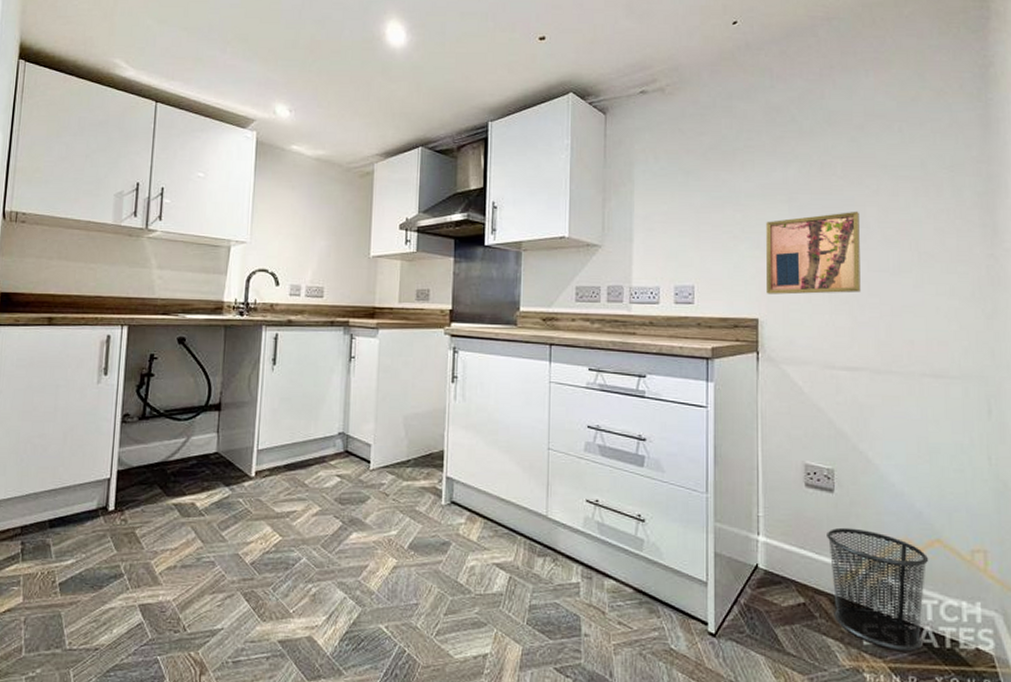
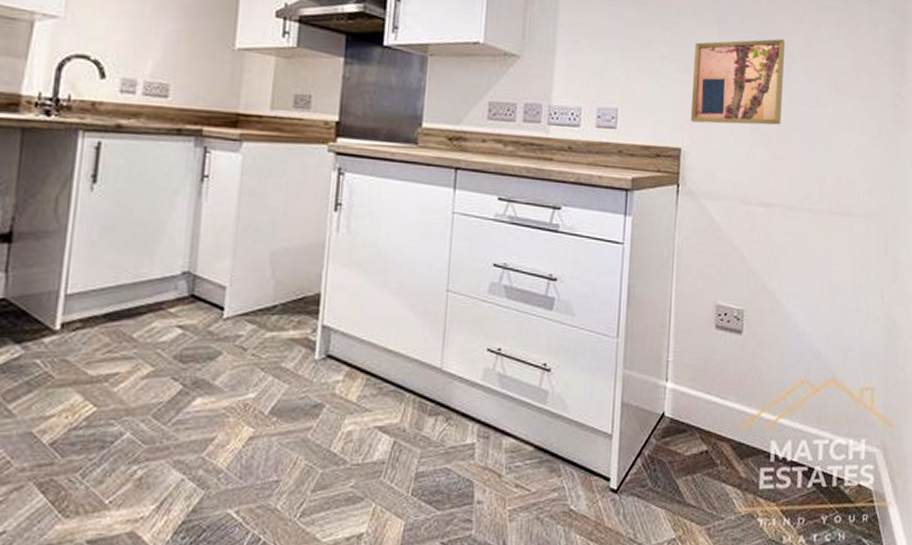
waste bin: present [827,527,929,651] -> none [732,370,824,492]

